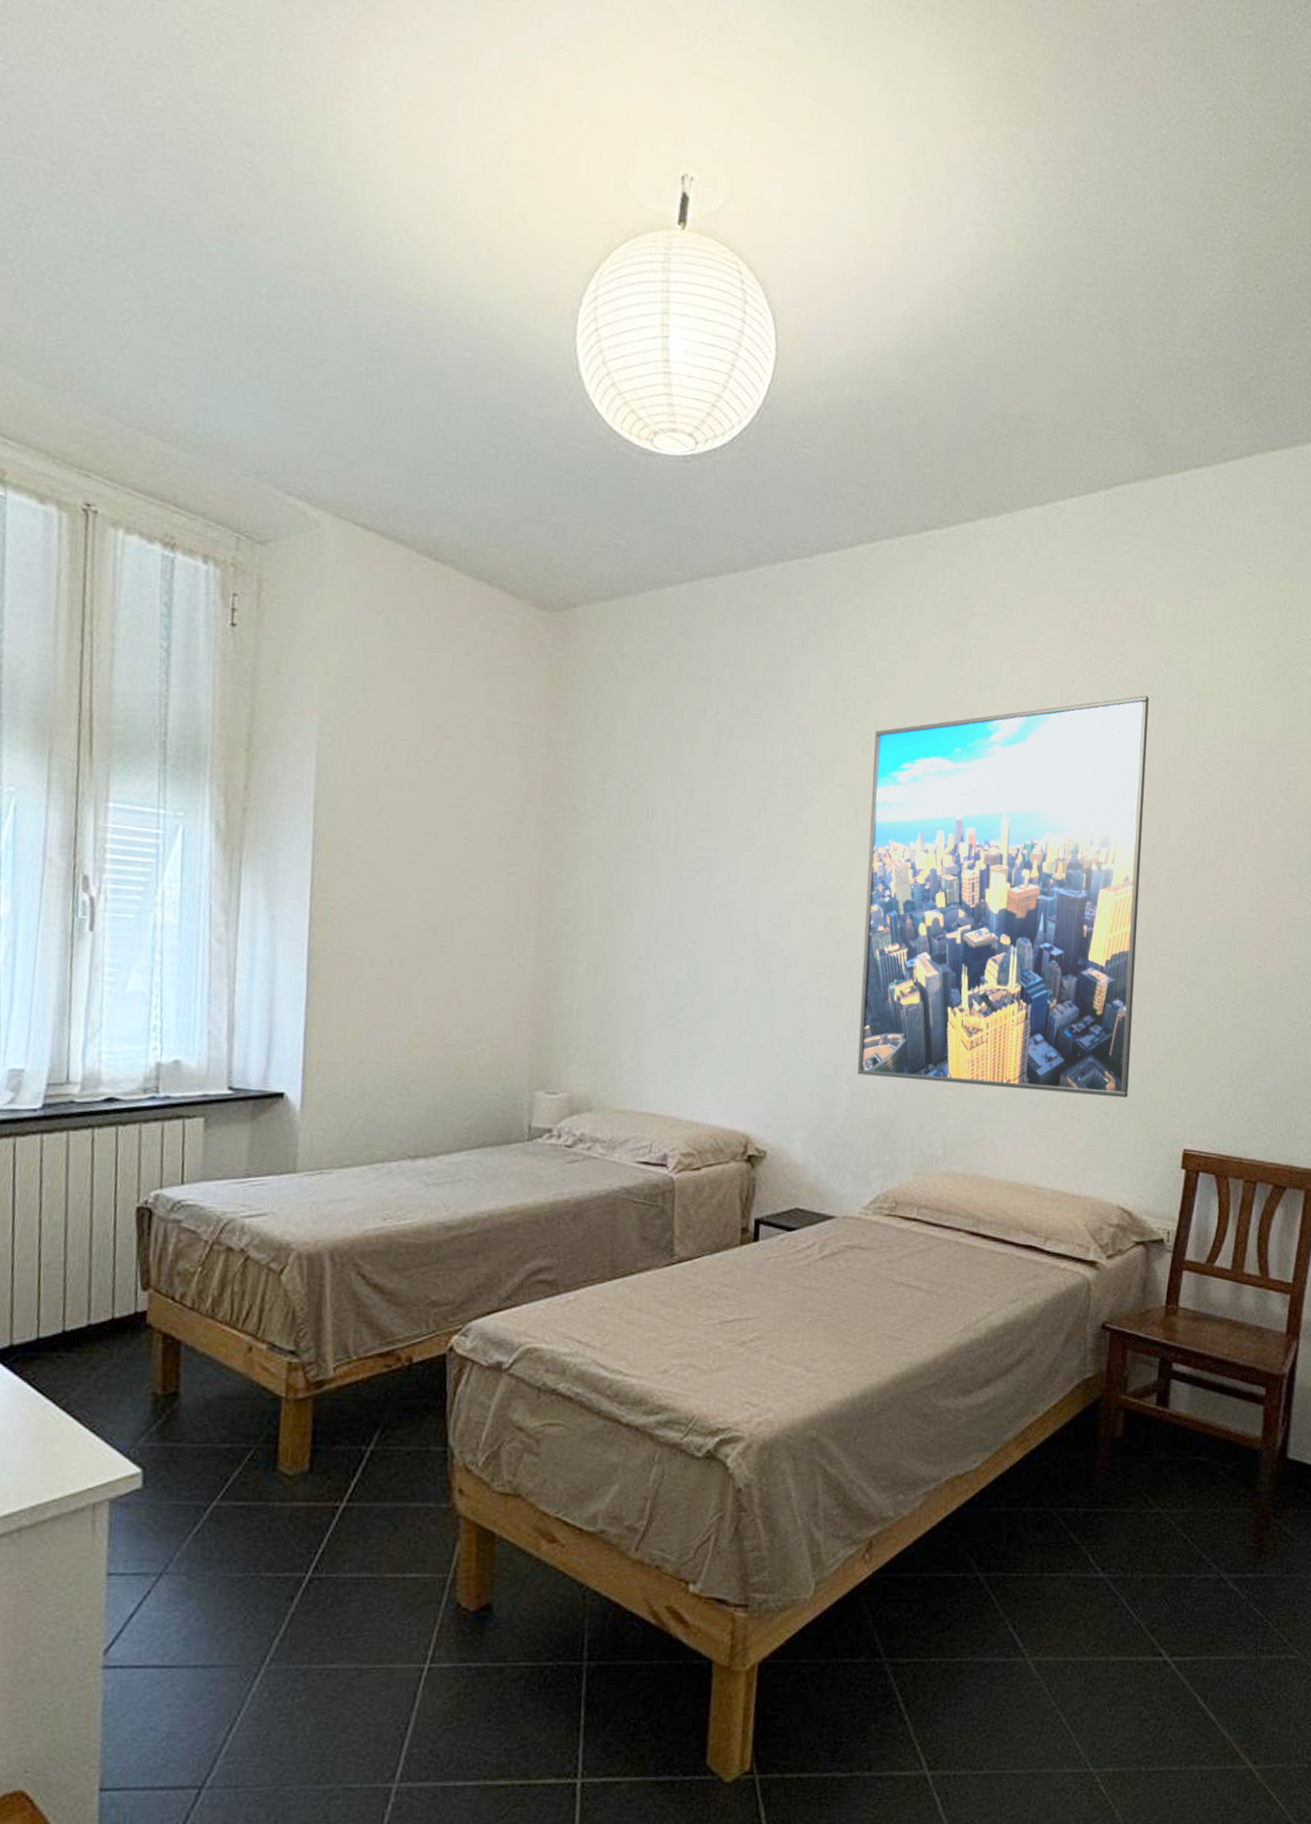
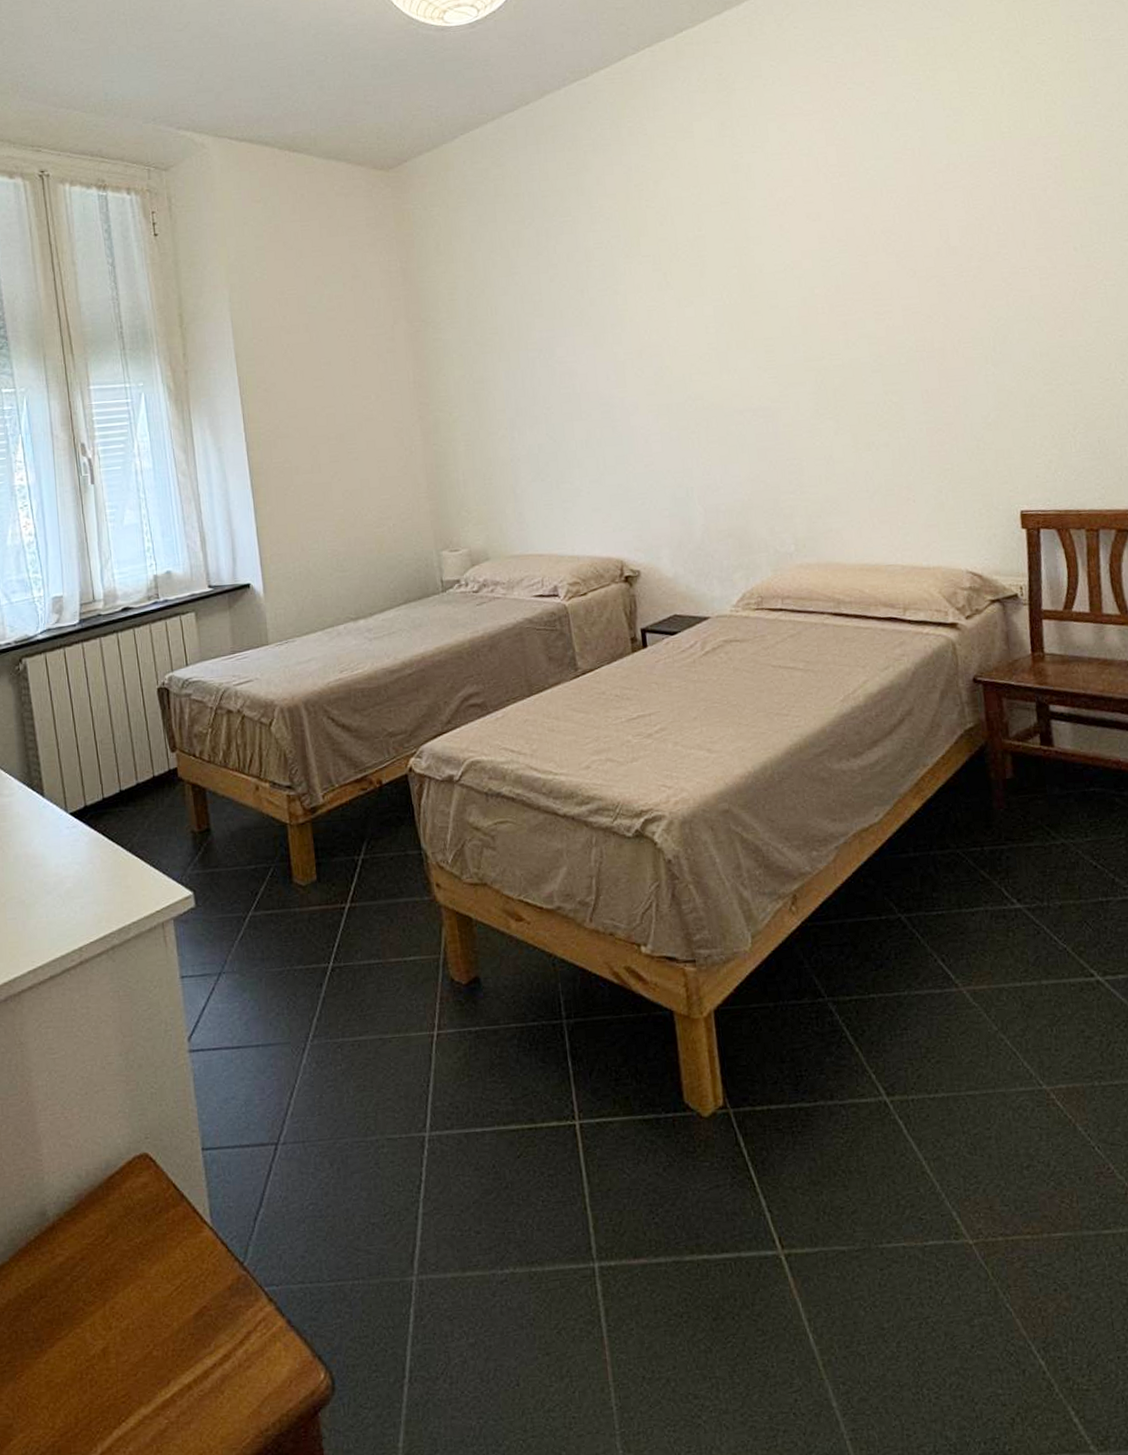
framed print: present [857,695,1149,1098] -> none [668,122,957,494]

